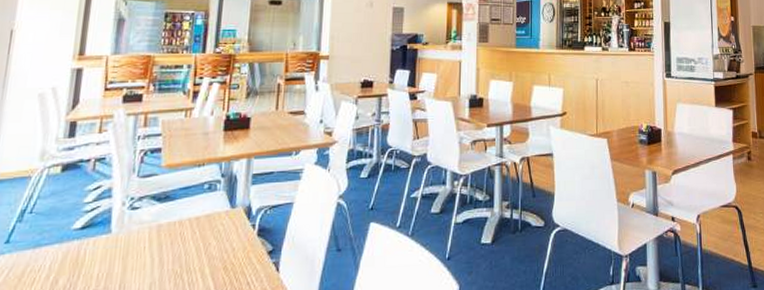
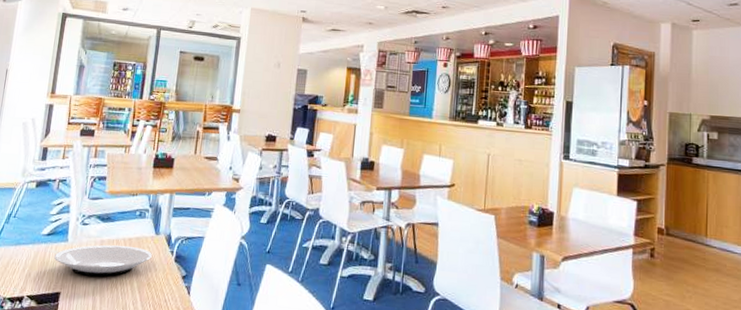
plate: none [91,226,228,271] -> present [53,244,152,277]

